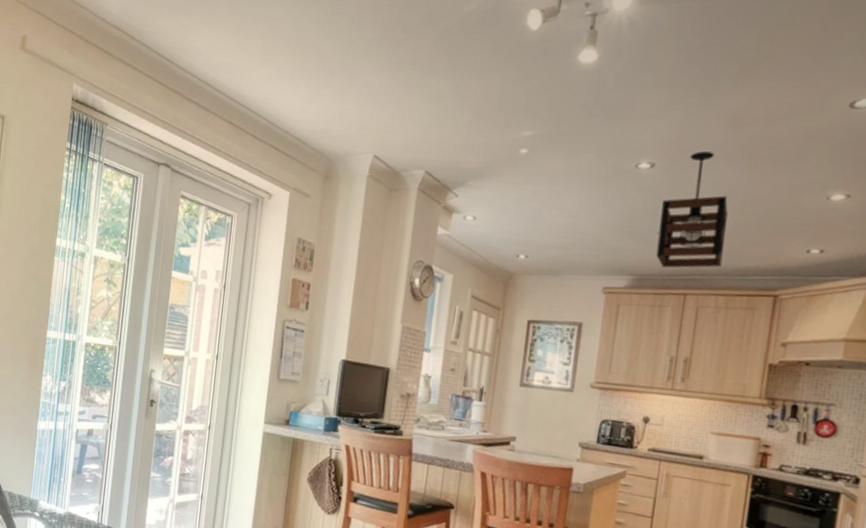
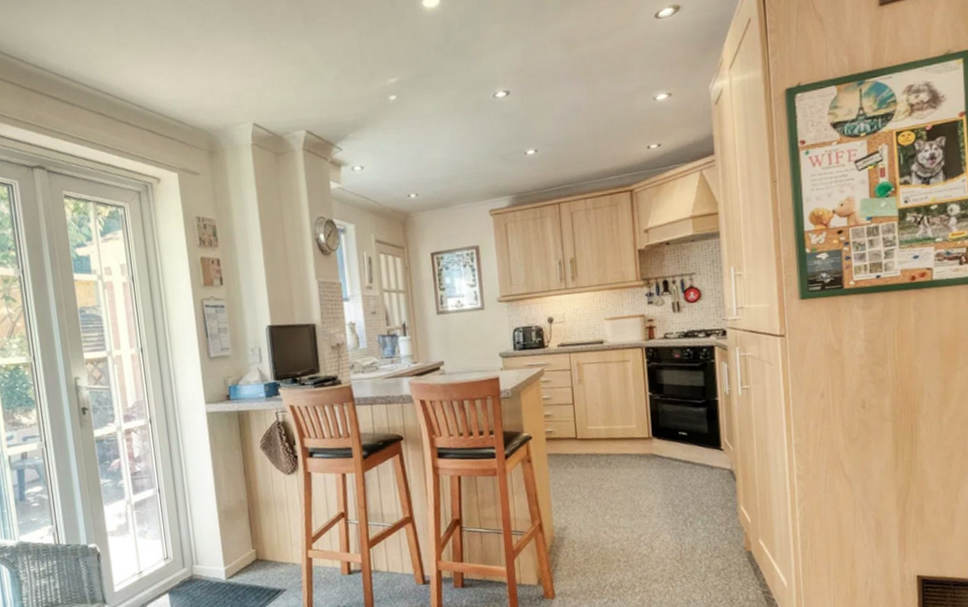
pendant light: present [656,151,728,269] -> none [523,73,583,183]

